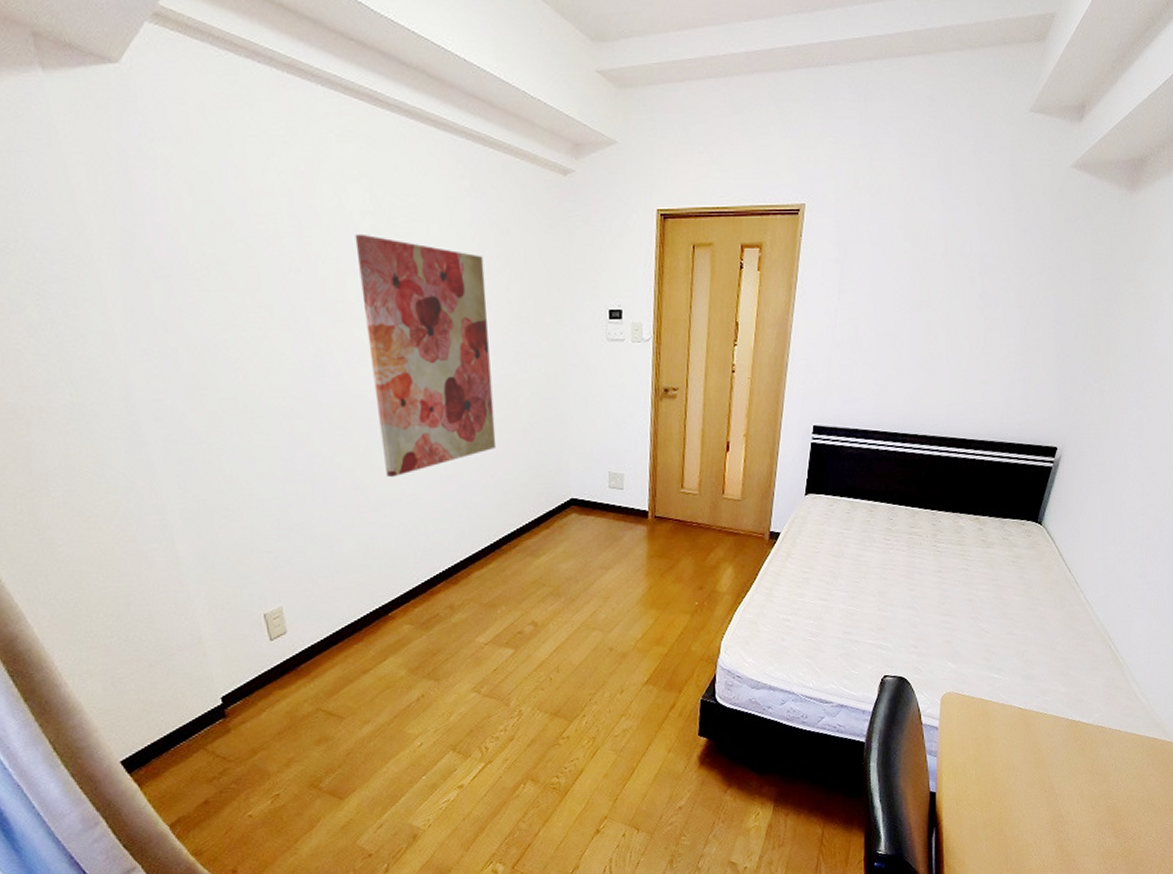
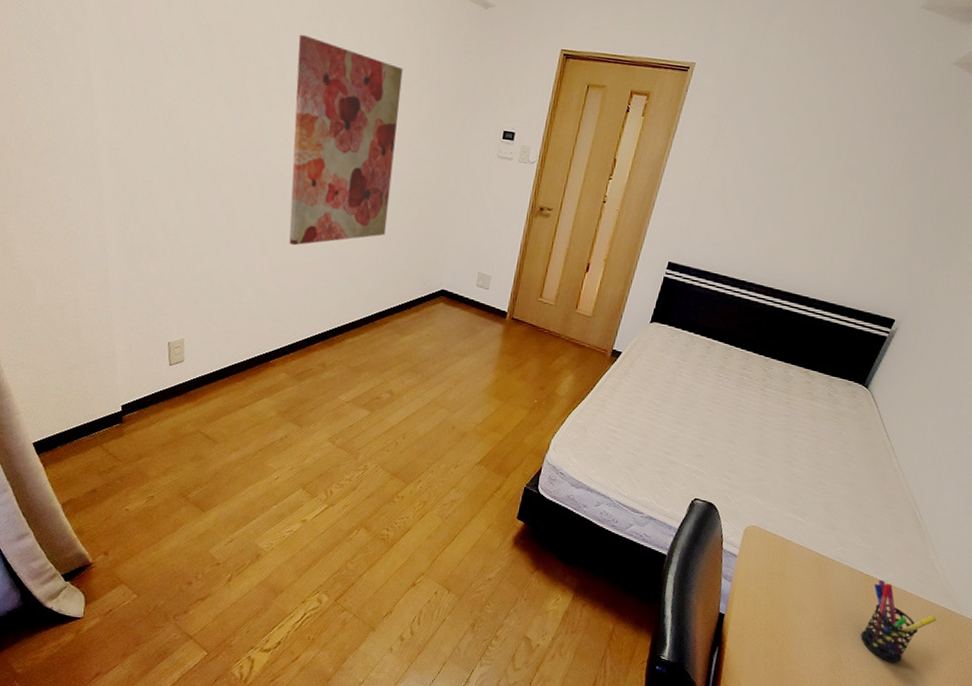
pen holder: none [1077,722,1149,806] -> present [860,579,937,663]

